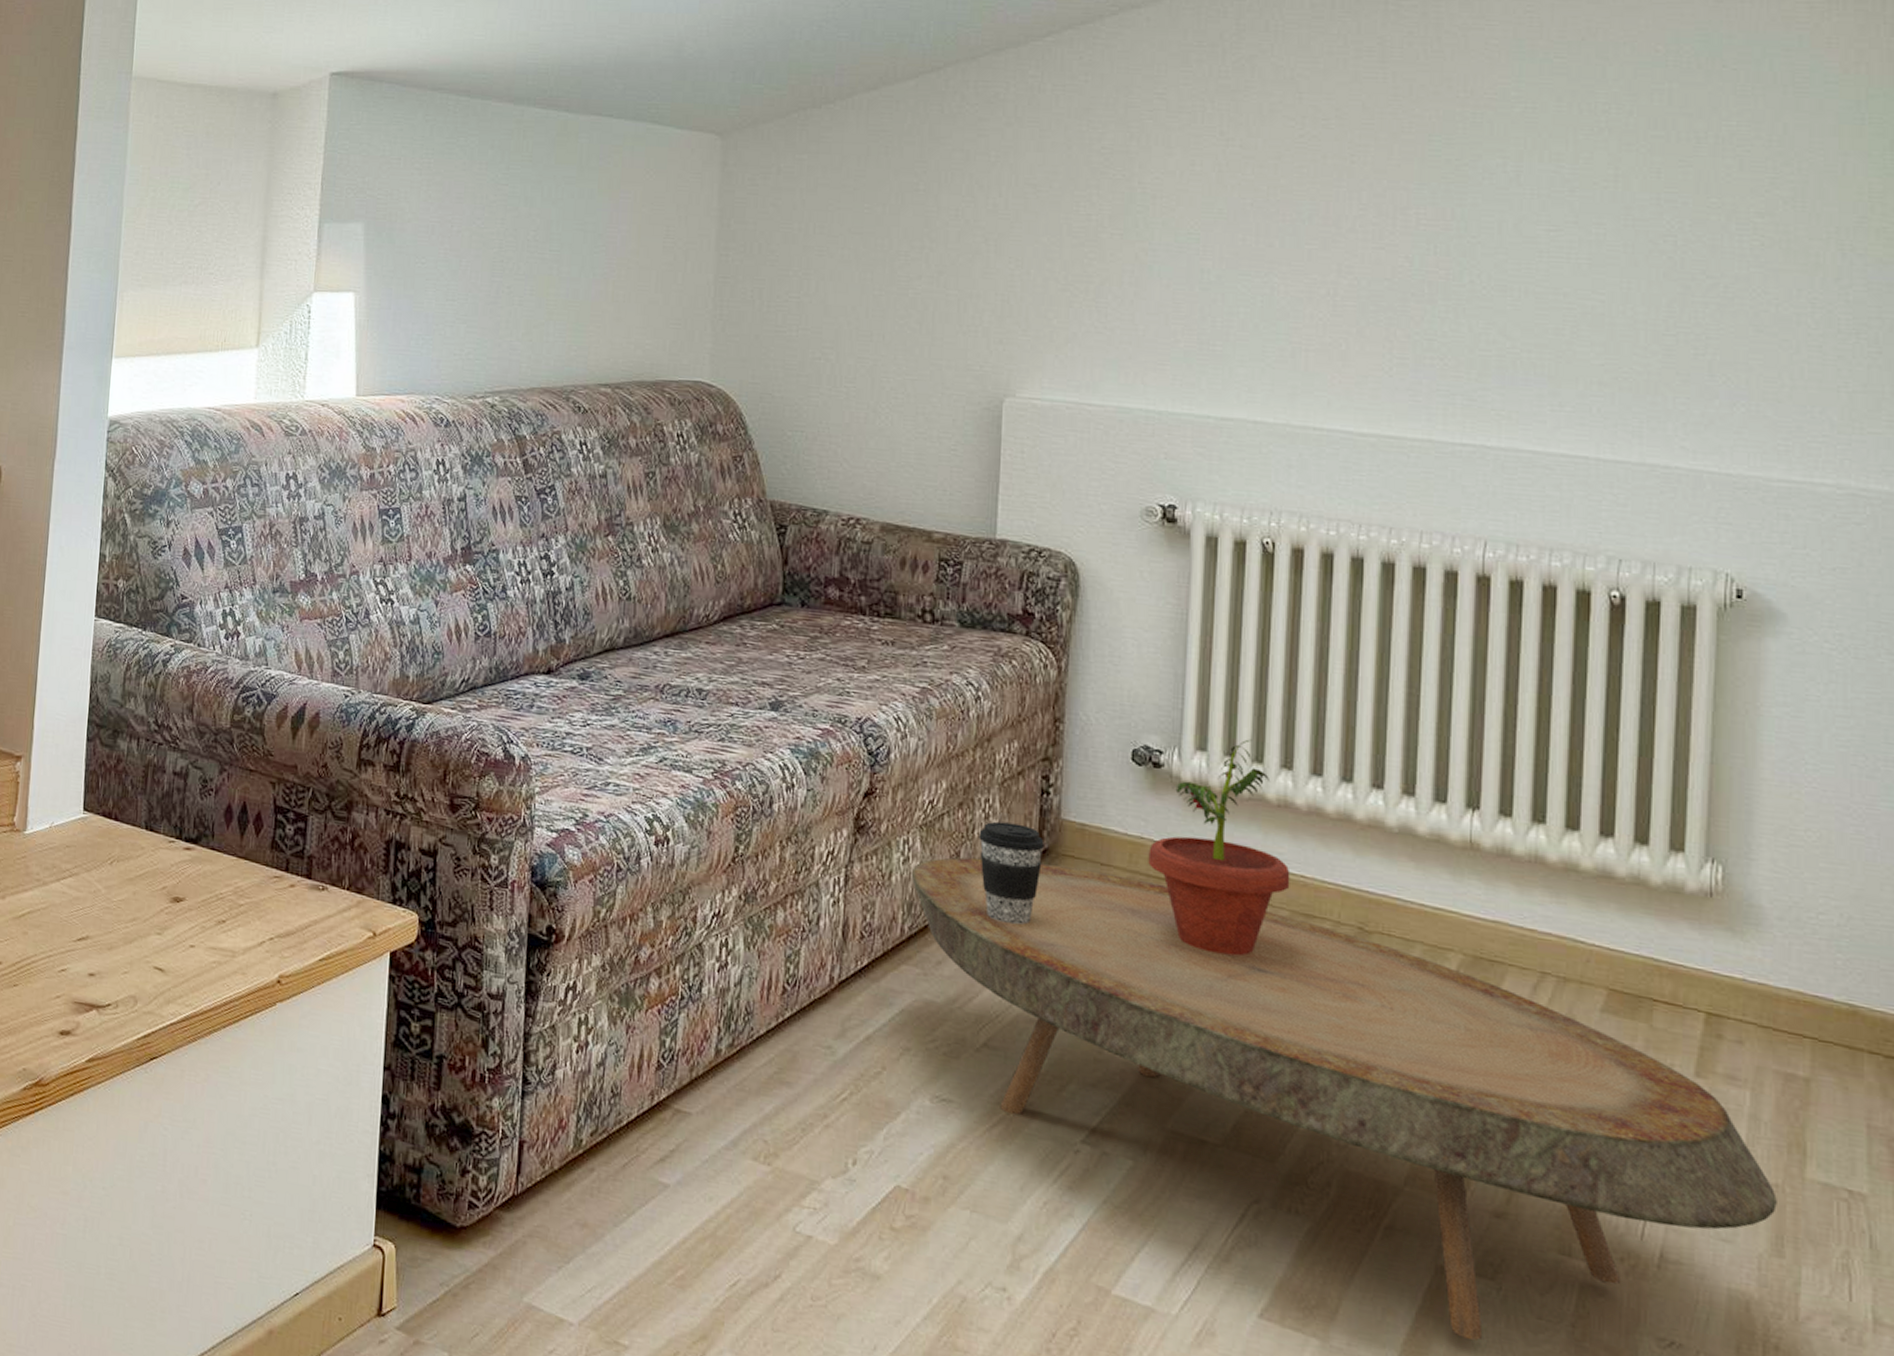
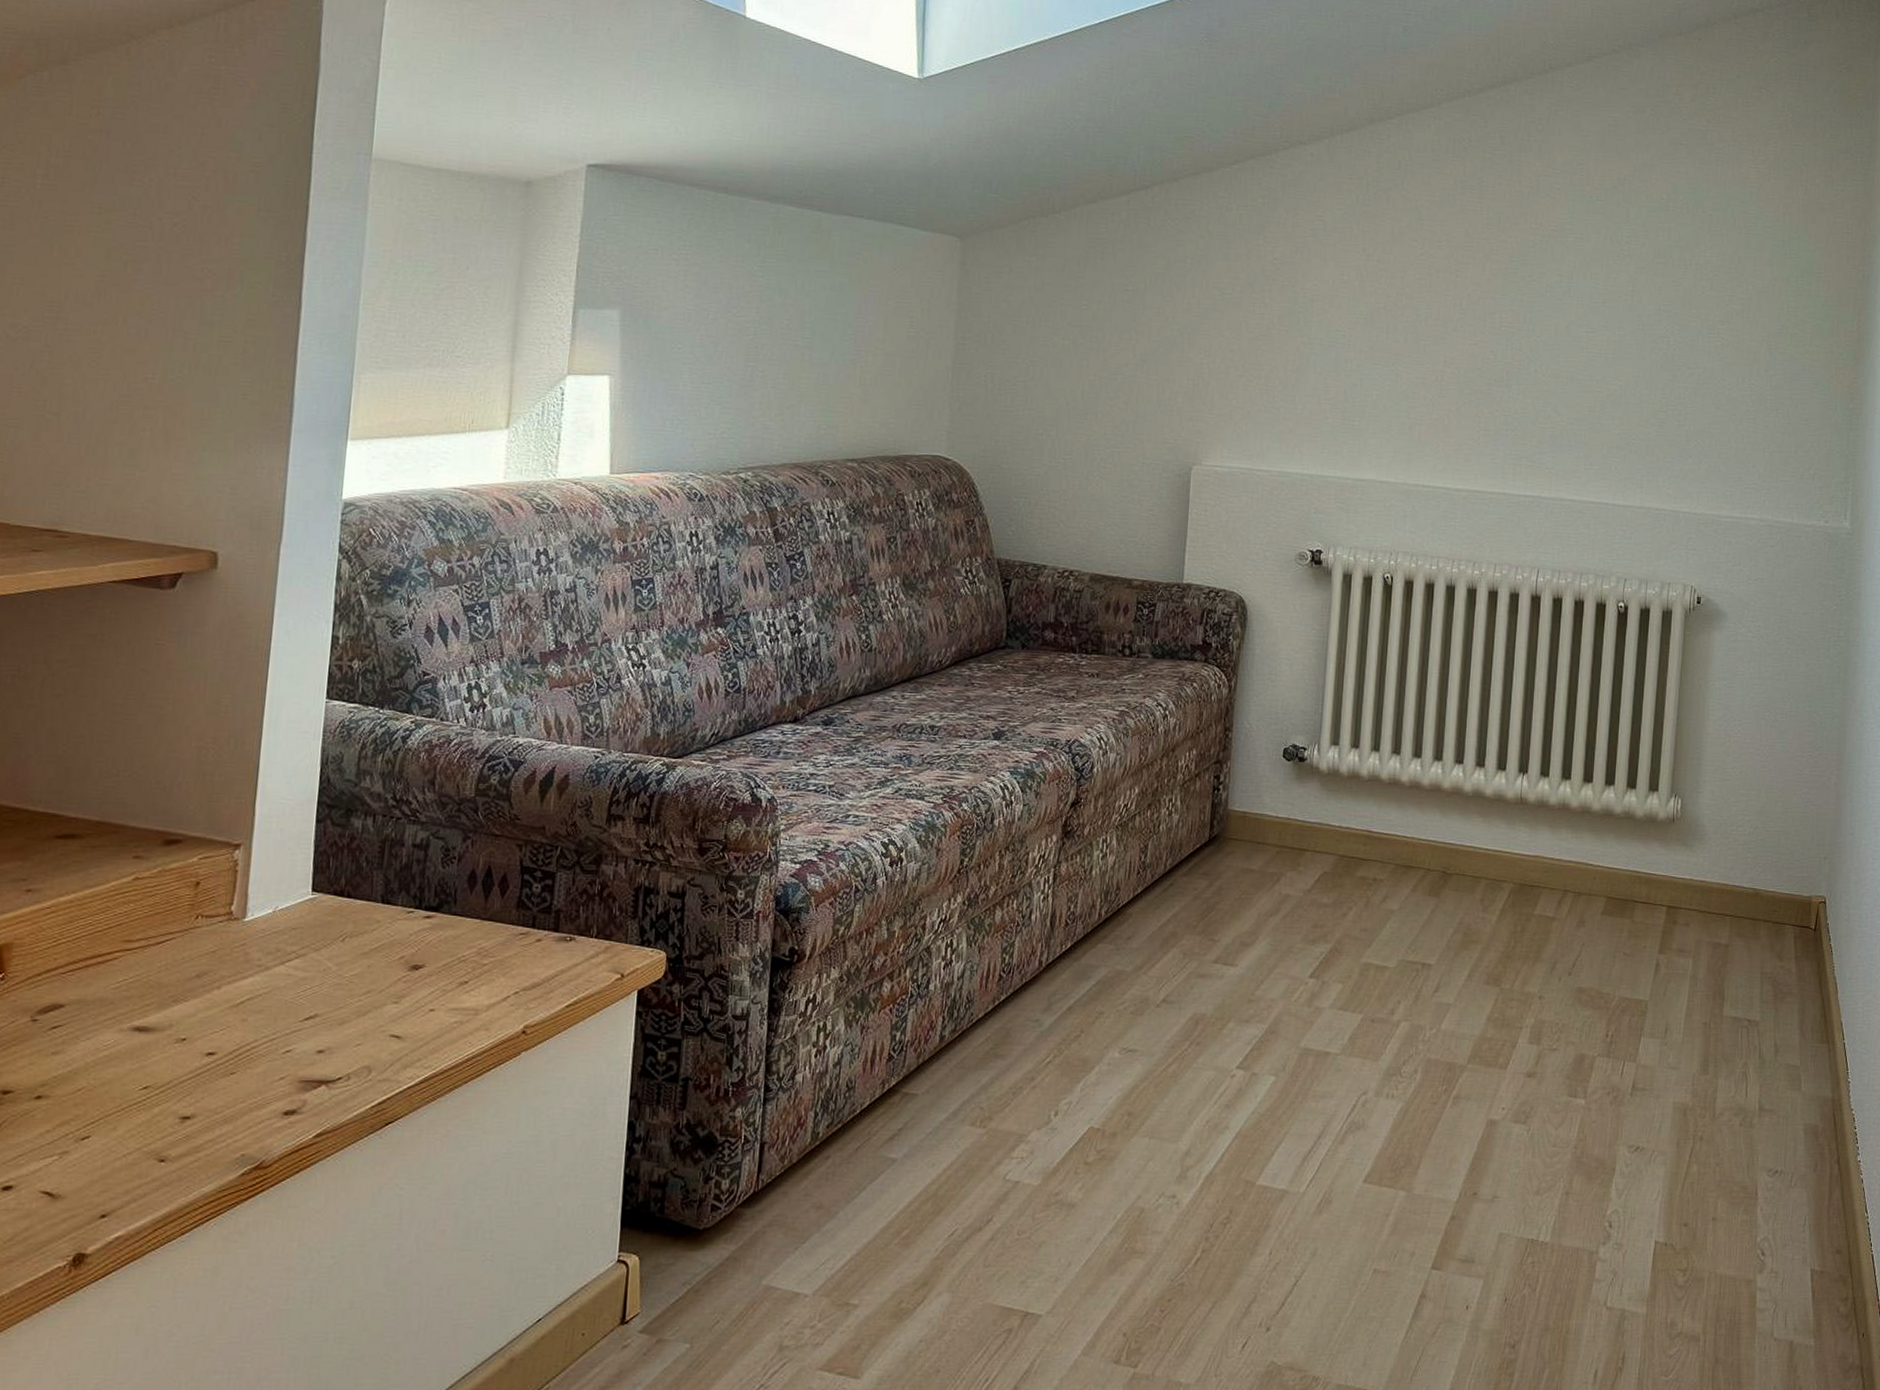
coffee table: present [911,857,1777,1341] -> none [1108,848,1705,1170]
coffee cup: present [979,821,1044,925] -> none [1163,816,1215,900]
potted plant: present [1148,739,1290,956] -> none [1293,733,1396,904]

